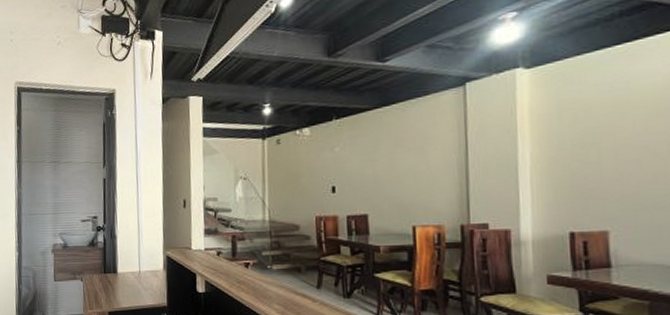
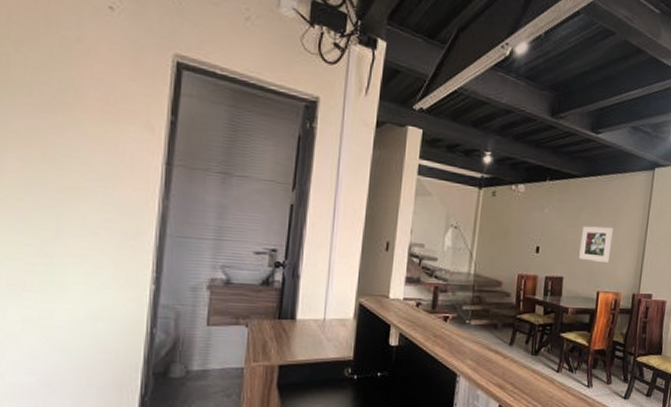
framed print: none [382,156,423,195] -> present [579,226,613,263]

